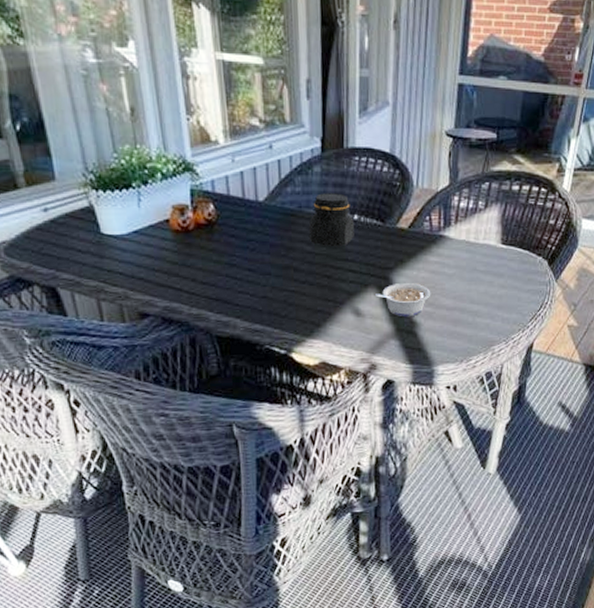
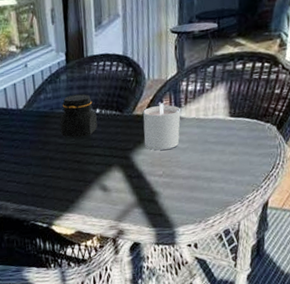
legume: present [375,283,431,317] -> none [119,159,168,189]
candle: none [406,218,450,273] -> present [143,103,181,151]

